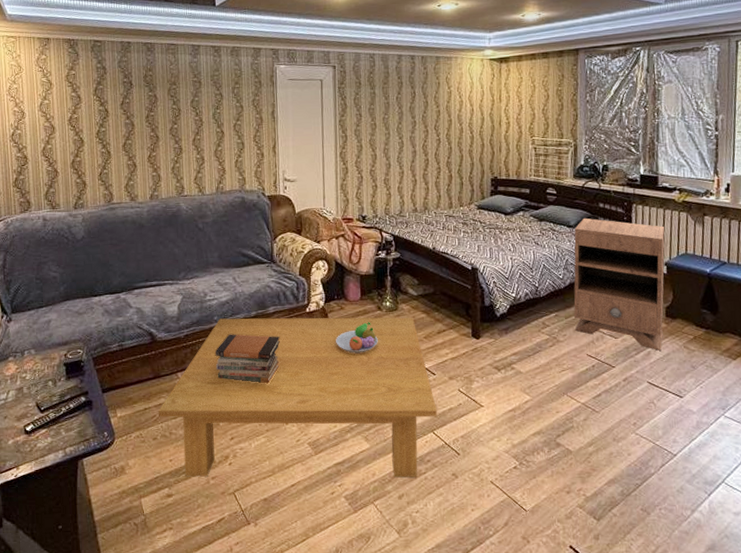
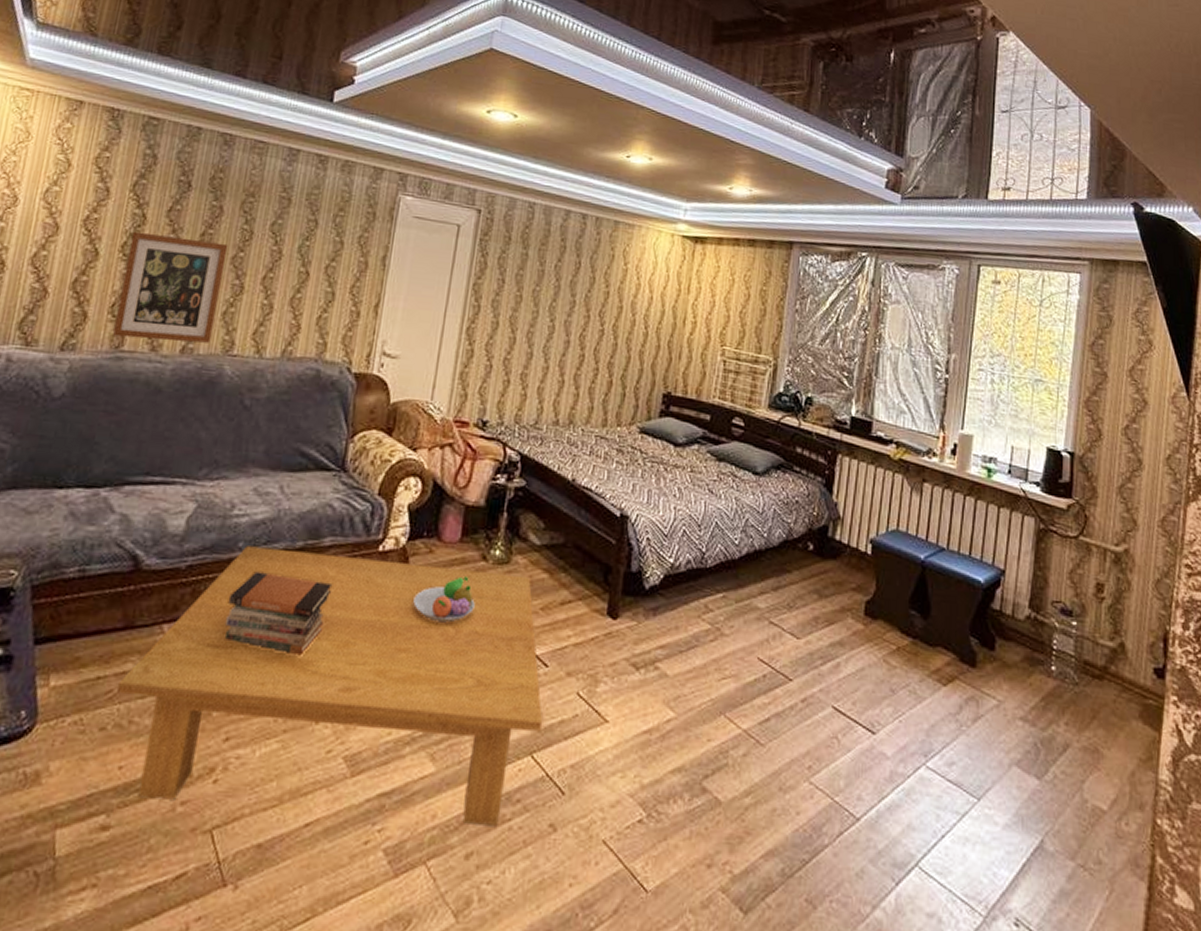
wall art: none [101,120,168,194] -> present [113,231,228,343]
nightstand: present [574,217,665,350] -> none [745,464,875,662]

